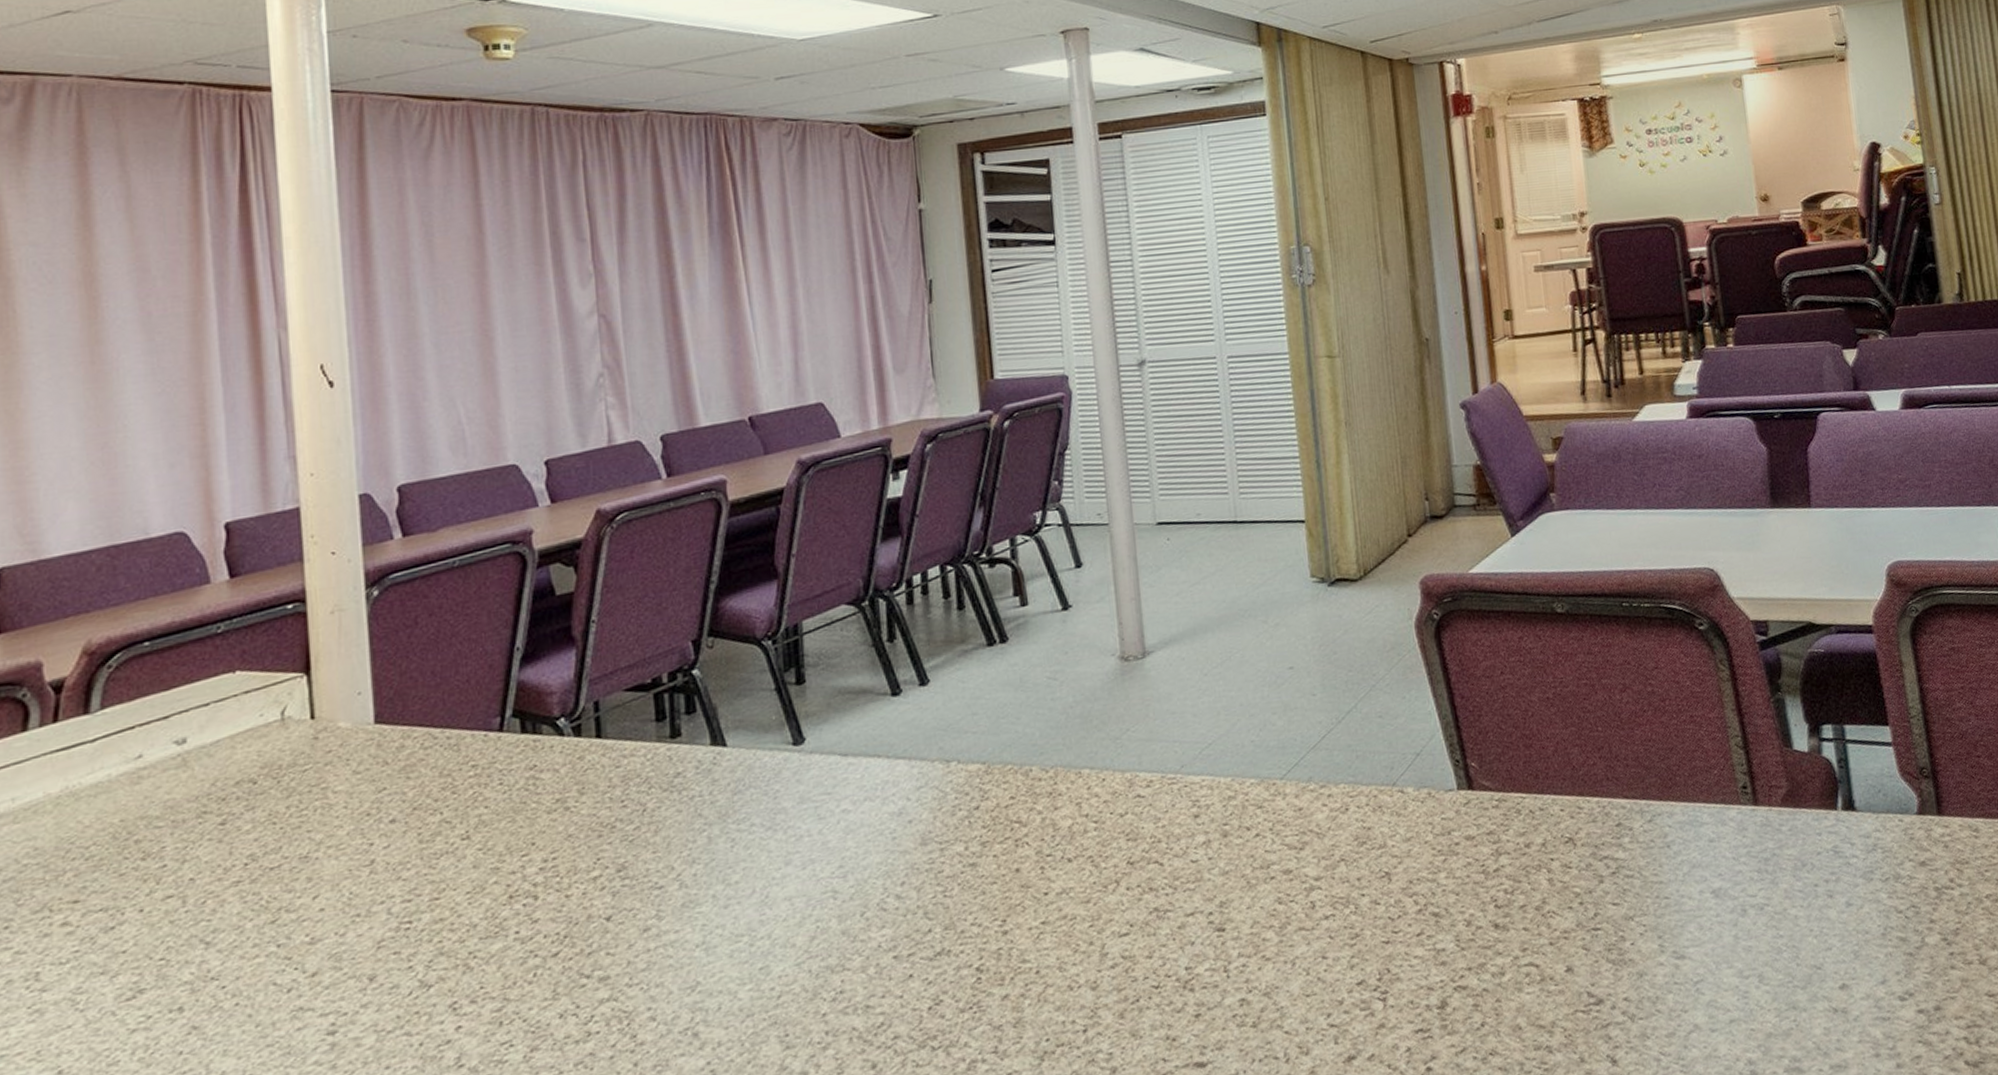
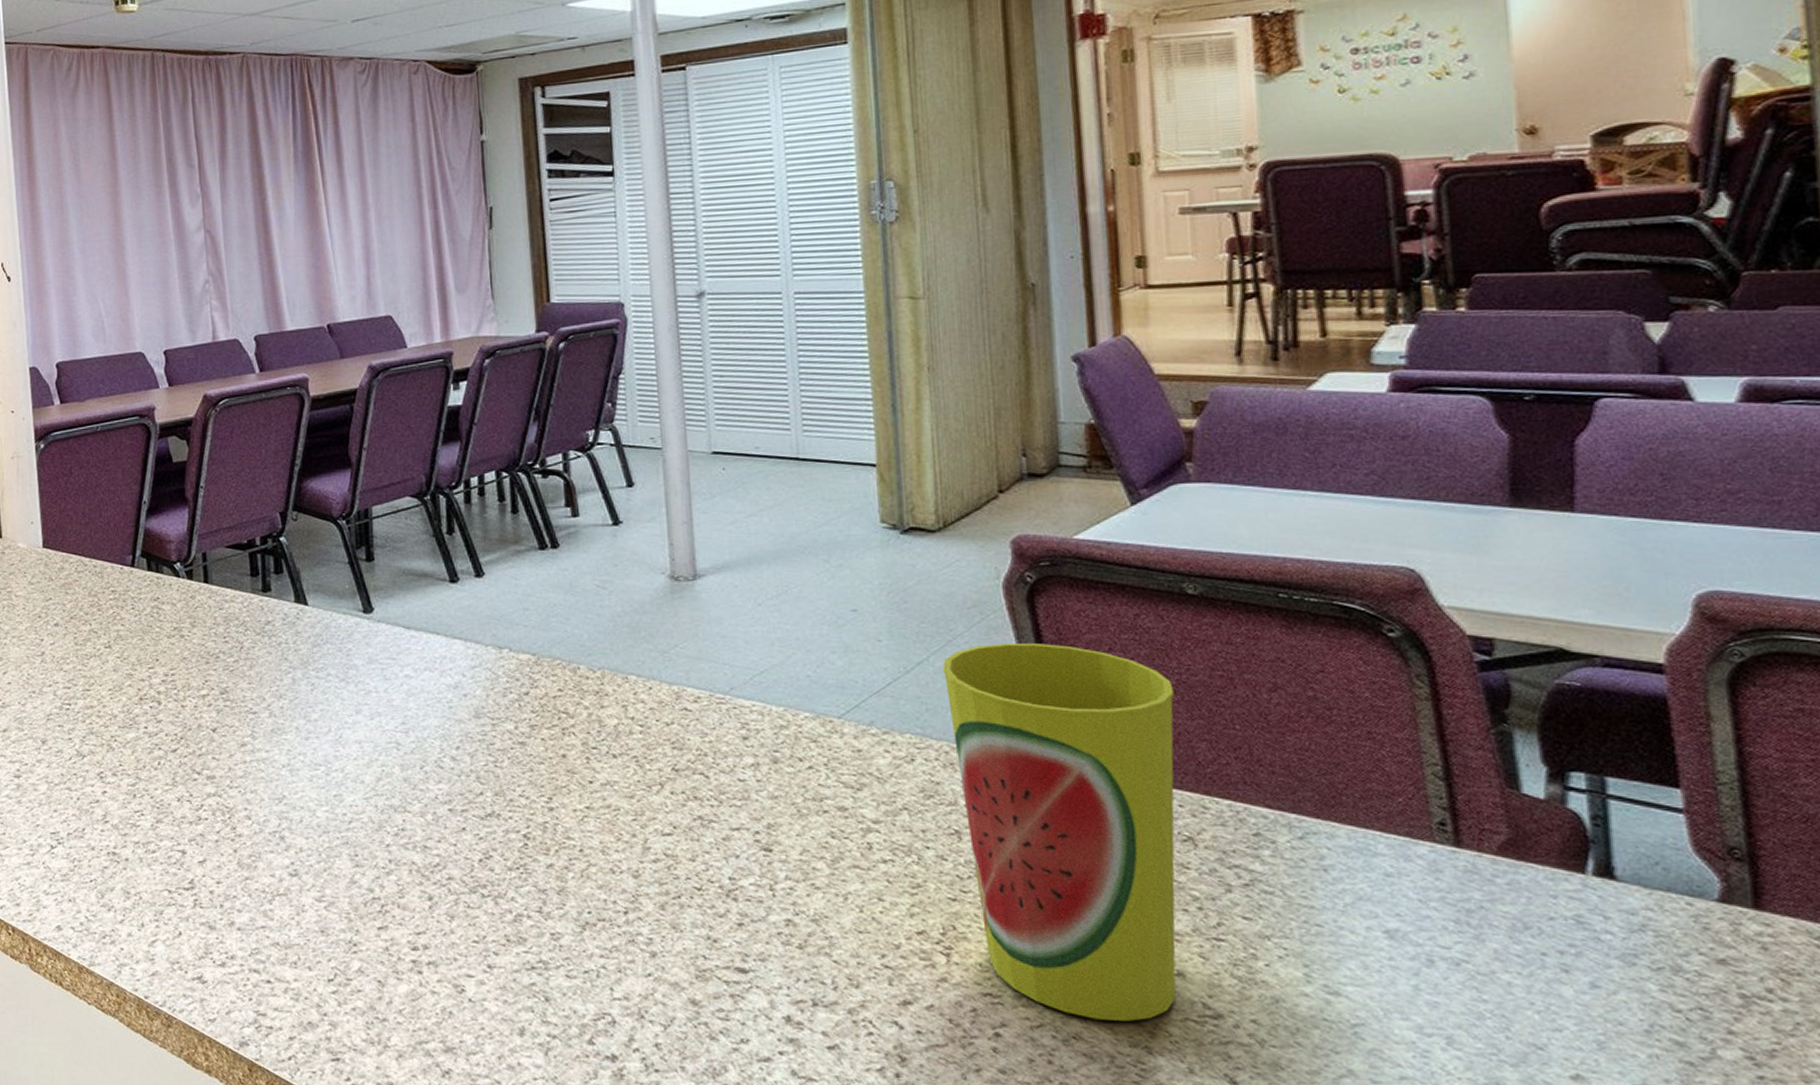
cup: none [1368,675,1568,1032] -> present [942,642,1176,1021]

